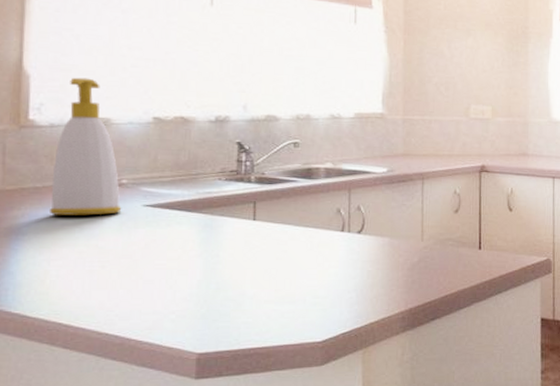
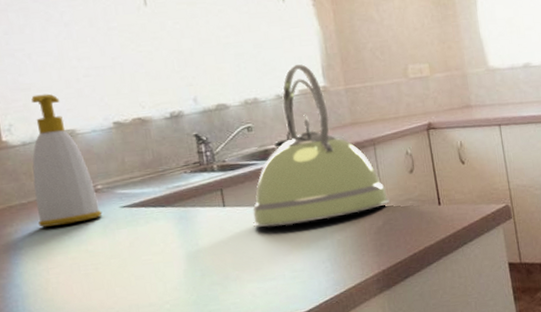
kettle: none [282,88,430,249] -> present [252,64,390,228]

